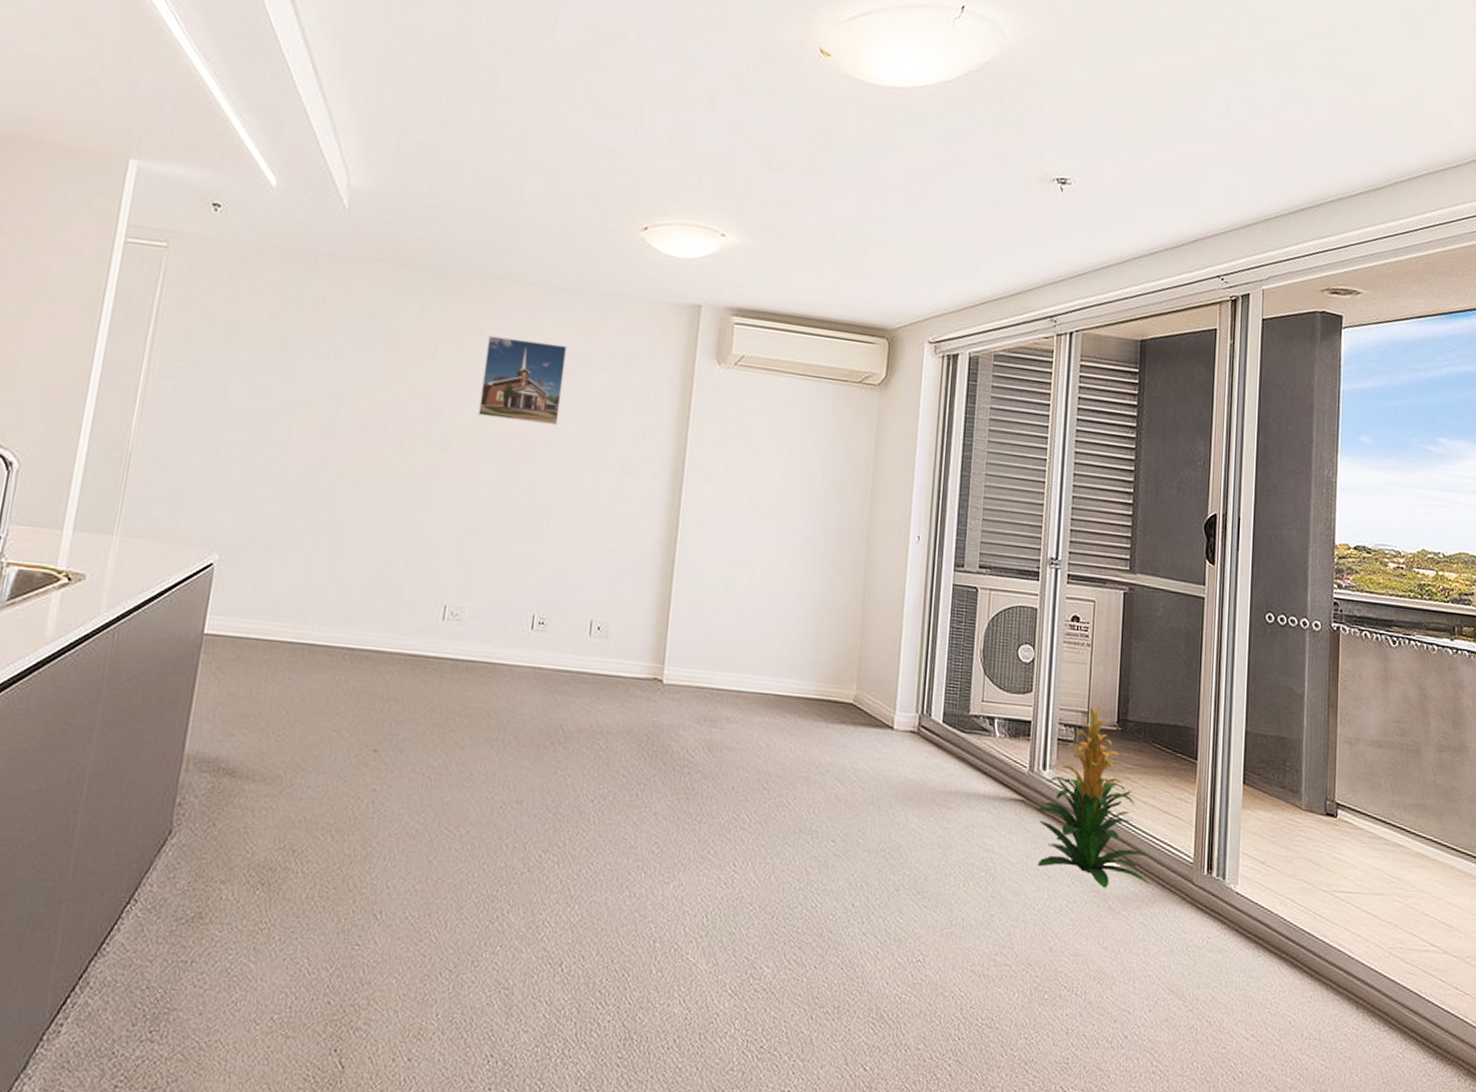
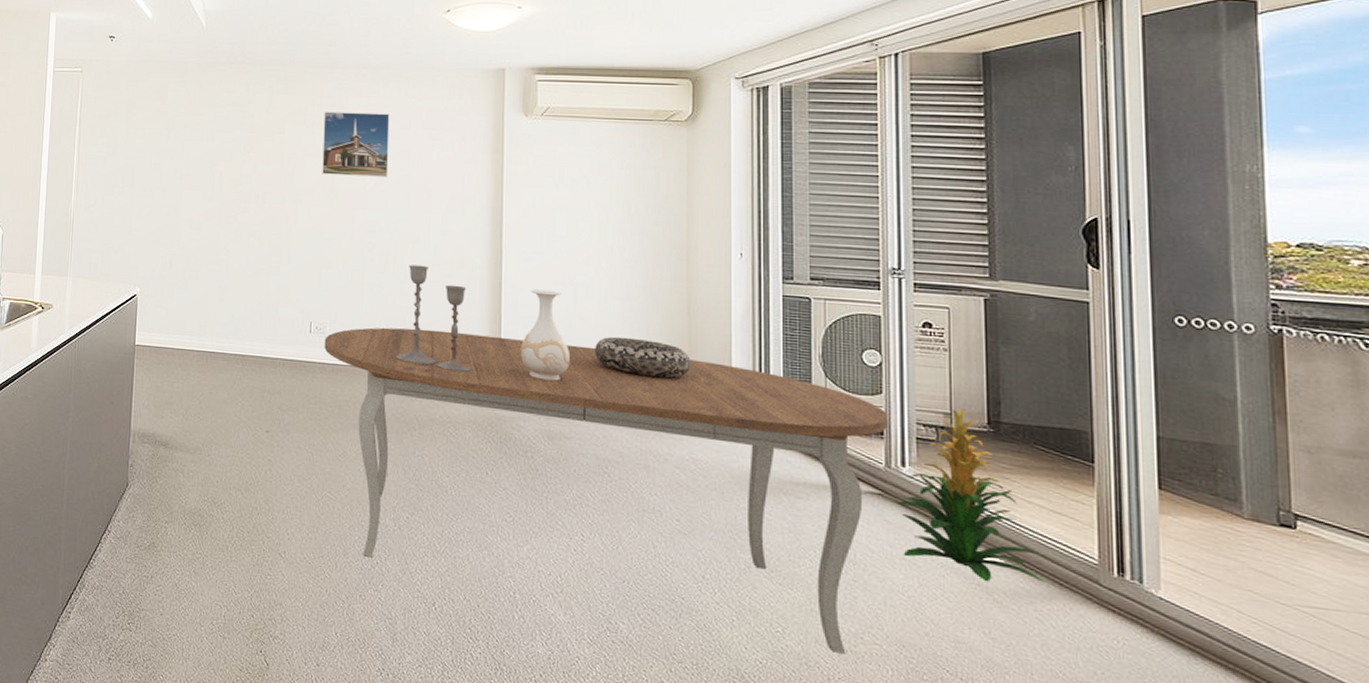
dining table: none [459,614,1036,979] -> present [324,327,889,654]
candlestick: none [545,535,635,670] -> present [396,264,471,372]
vase: none [686,570,740,681] -> present [520,289,570,381]
decorative bowl: none [766,628,861,677] -> present [595,336,691,378]

